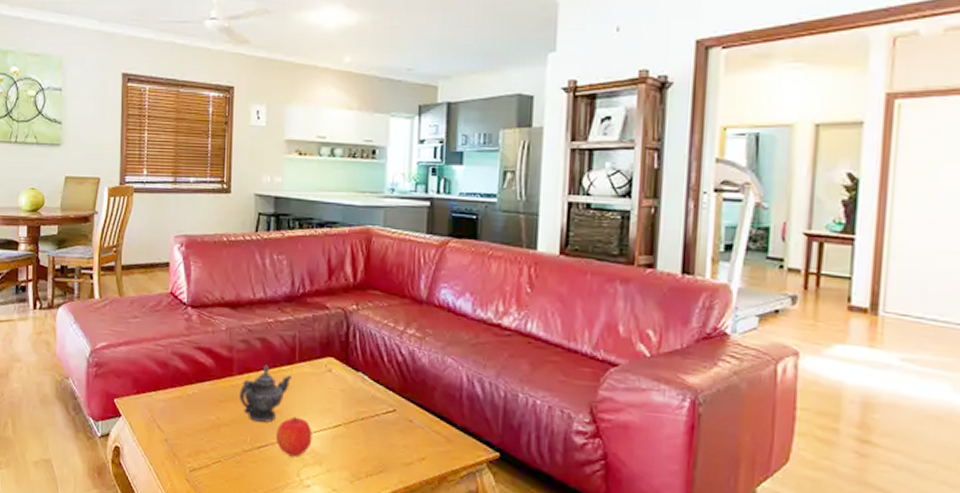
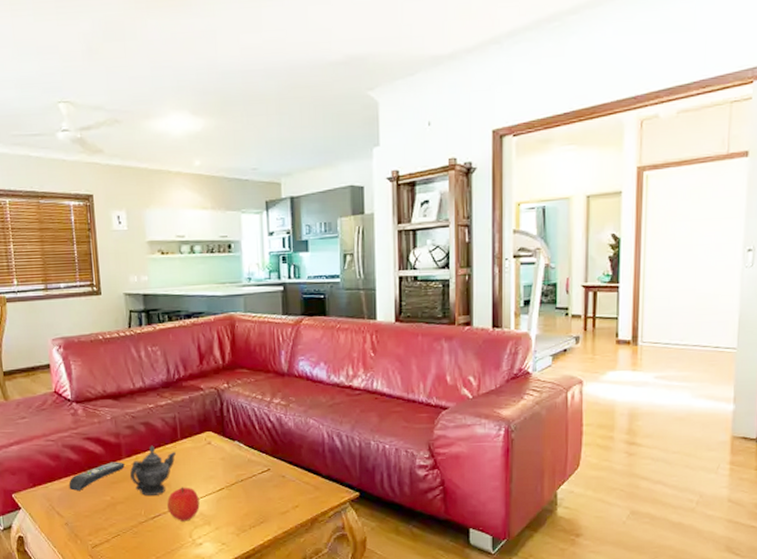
remote control: none [173,377,235,406] -> present [68,462,125,492]

